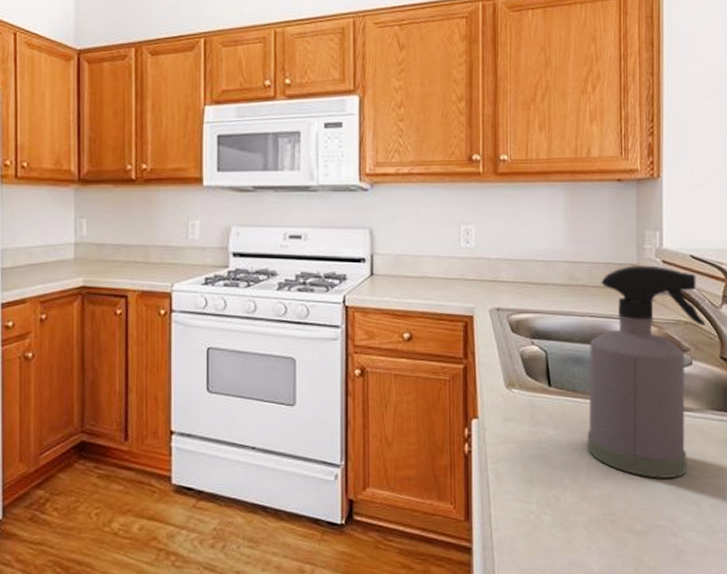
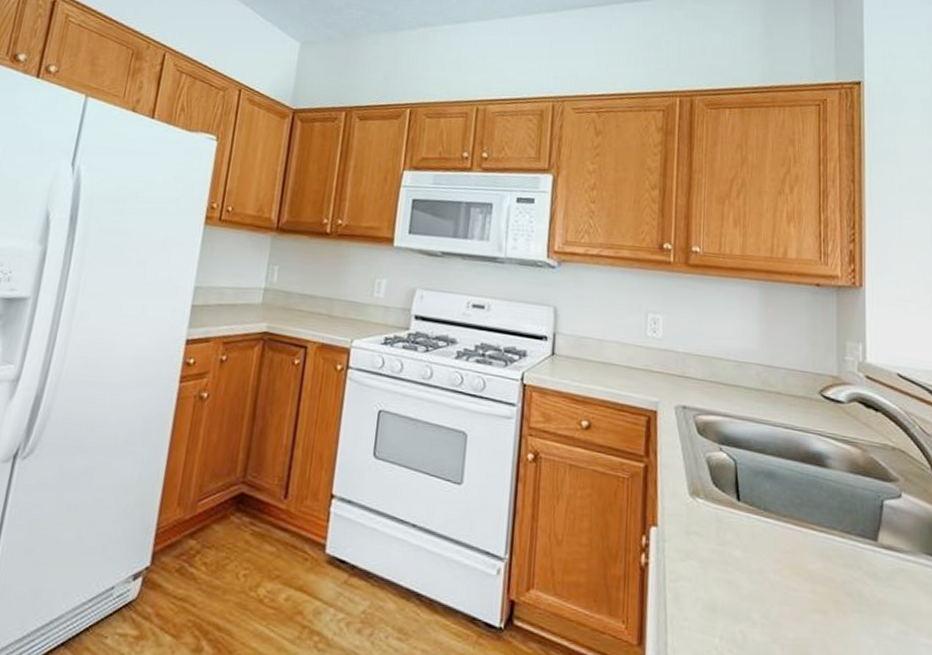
spray bottle: present [587,265,706,478] -> none [779,377,916,631]

